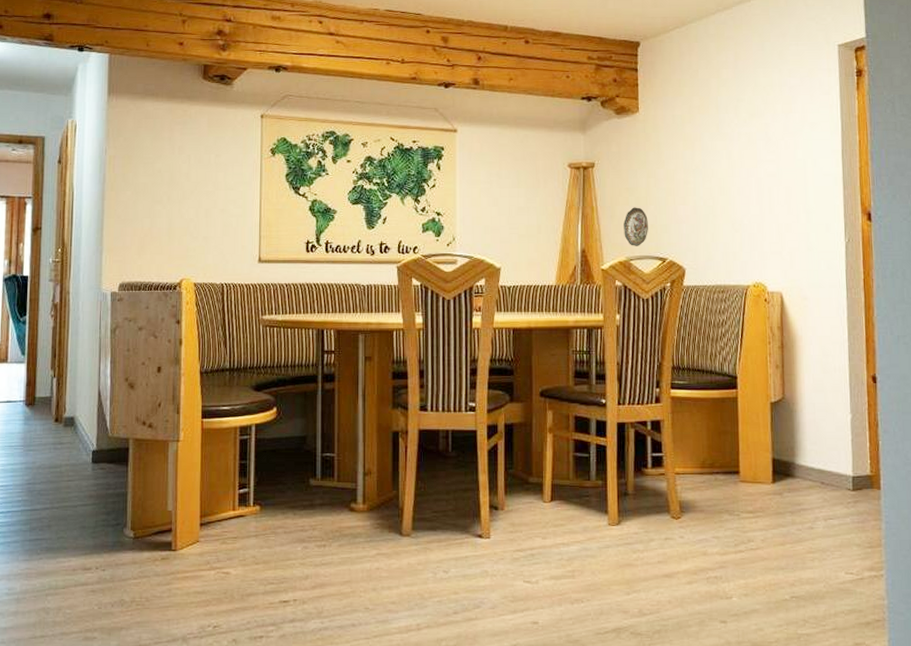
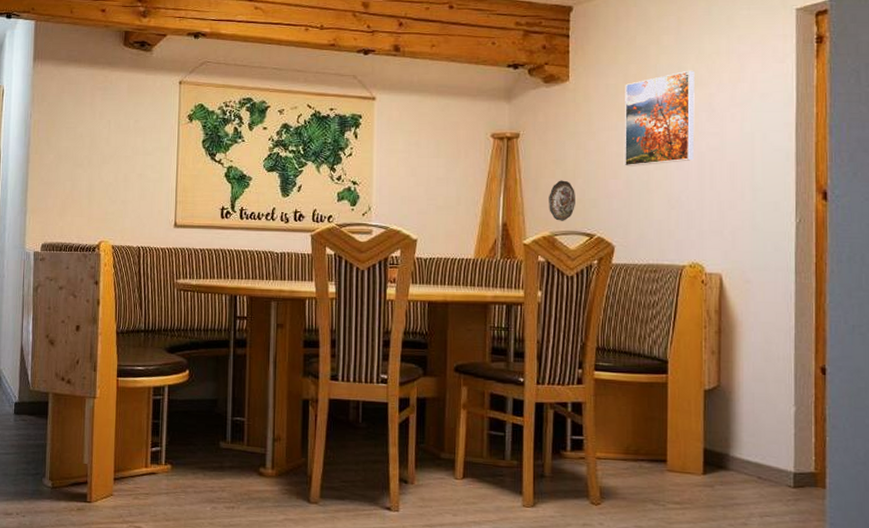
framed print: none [690,101,754,193] -> present [624,70,695,166]

